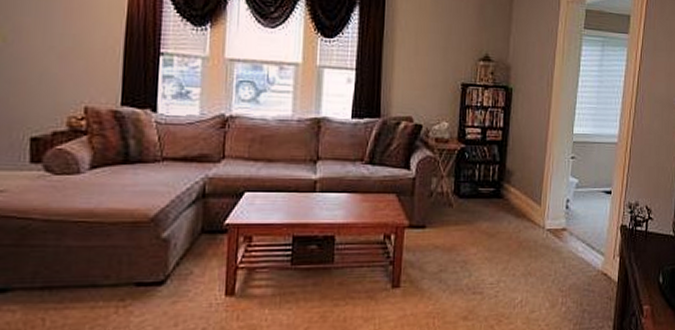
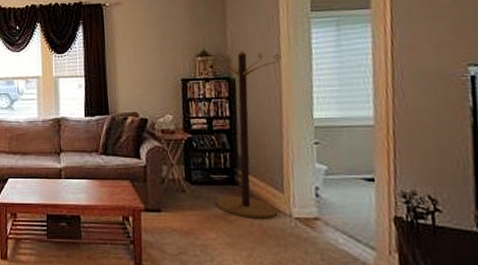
coat rack: none [481,60,555,232] -> present [204,51,282,219]

